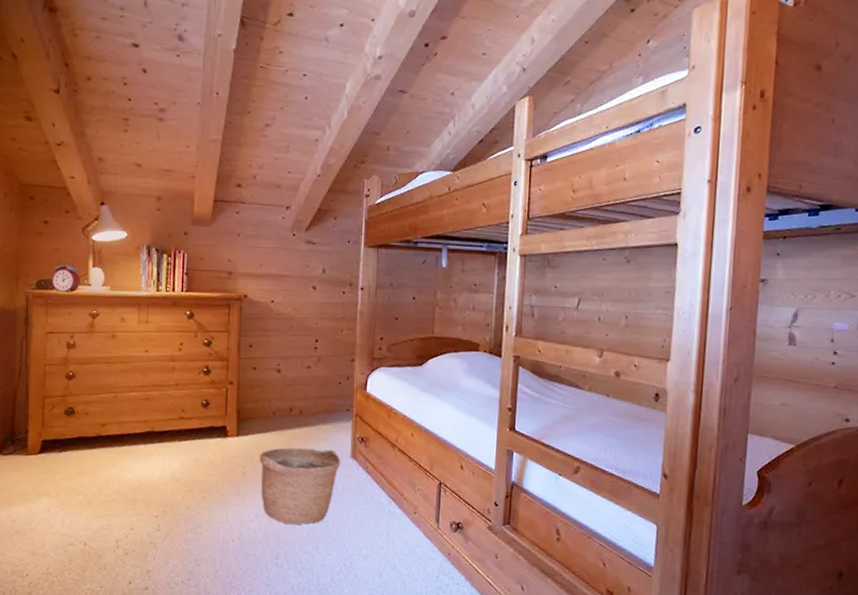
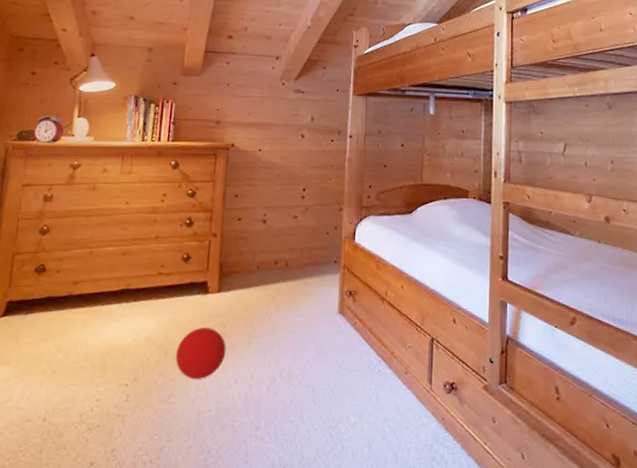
ball: none [199,467,247,513] -> present [175,327,227,379]
basket: present [259,447,341,525] -> none [240,303,328,390]

